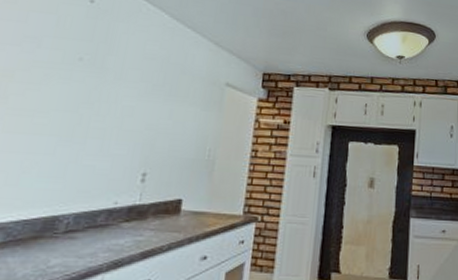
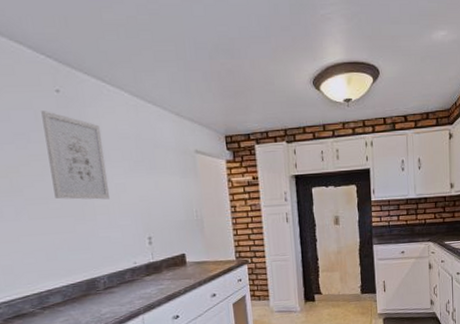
wall art: none [45,18,127,122] -> present [41,111,111,200]

